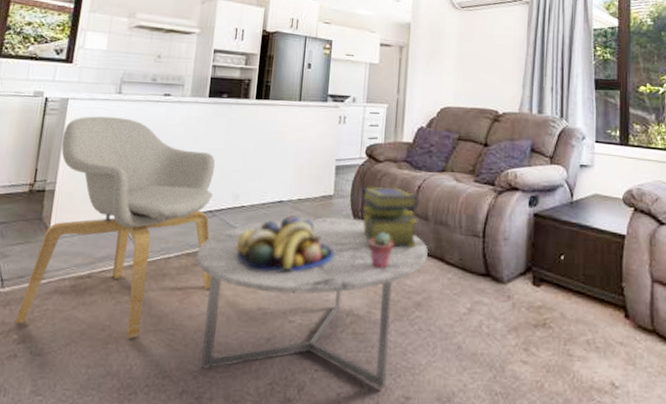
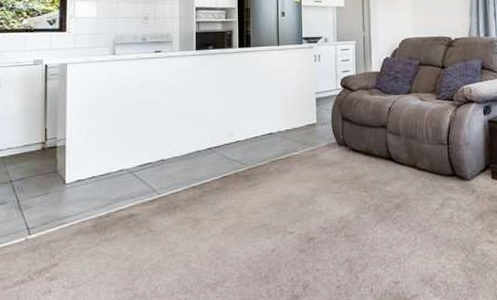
armchair: present [15,116,215,339] -> none [46,76,218,264]
coffee table: present [195,216,429,389] -> none [201,140,403,282]
fruit bowl: present [237,215,334,274] -> none [237,144,322,196]
stack of books: present [362,186,419,247] -> none [341,111,392,161]
potted succulent: present [368,232,394,269] -> none [351,150,372,180]

